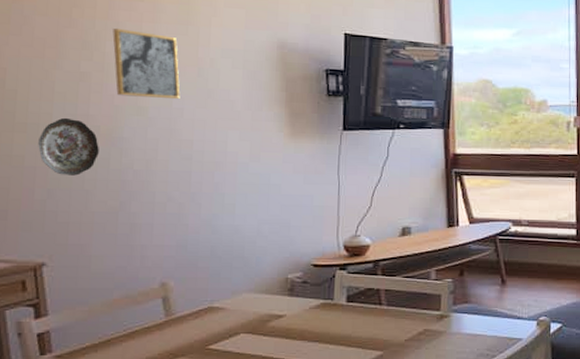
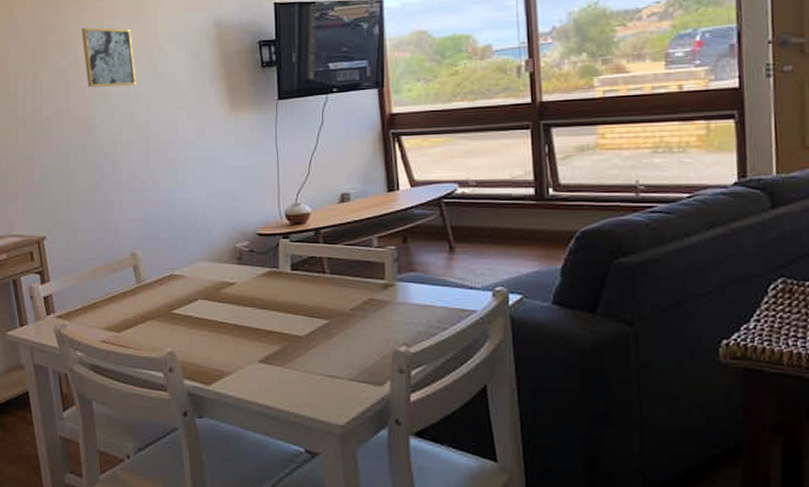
decorative plate: present [38,117,99,176] -> none [34,111,78,161]

